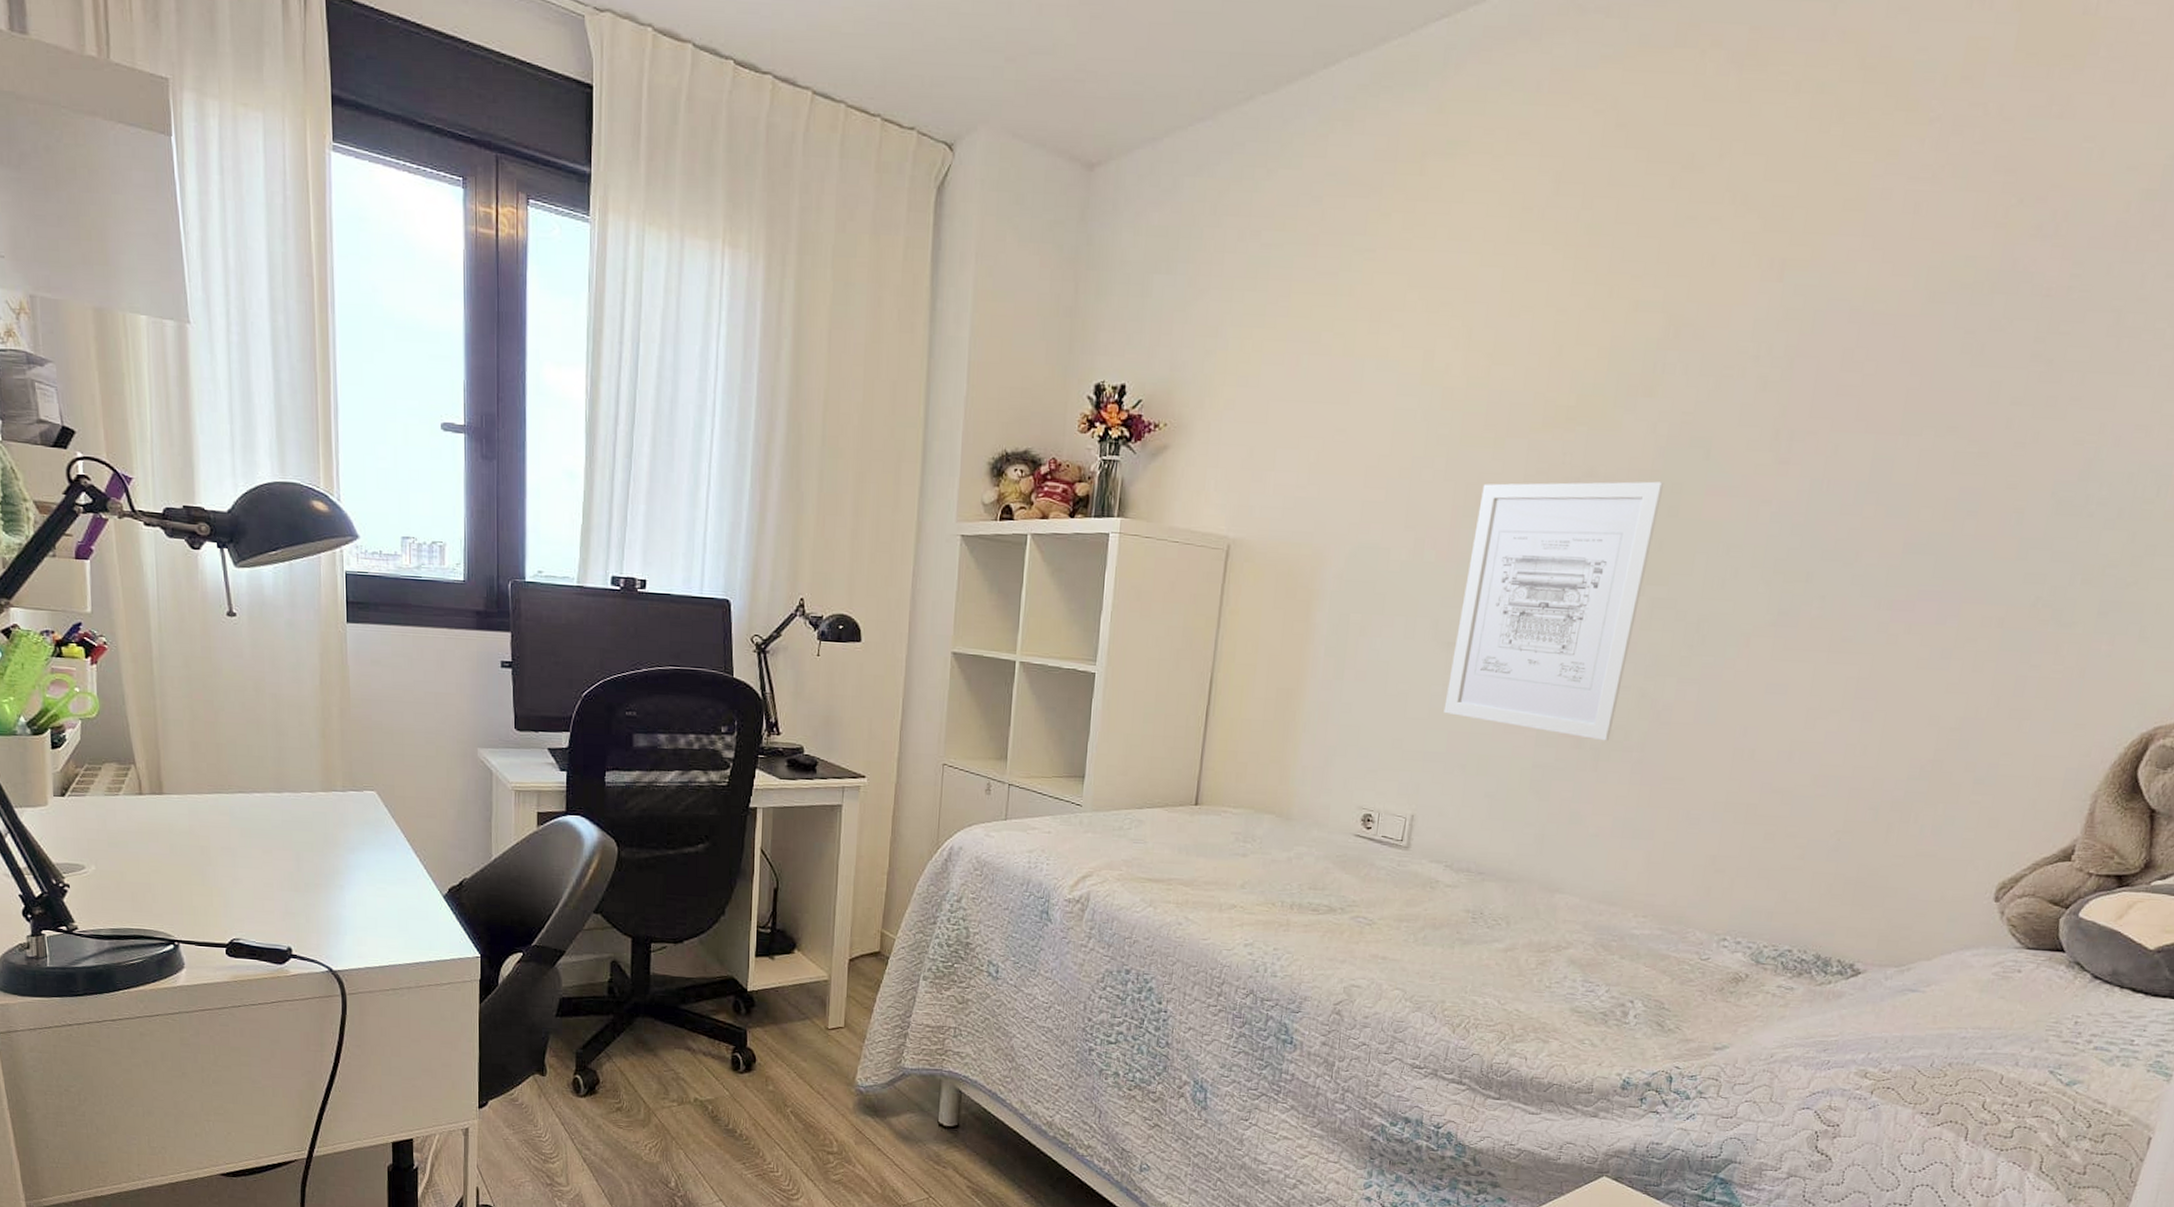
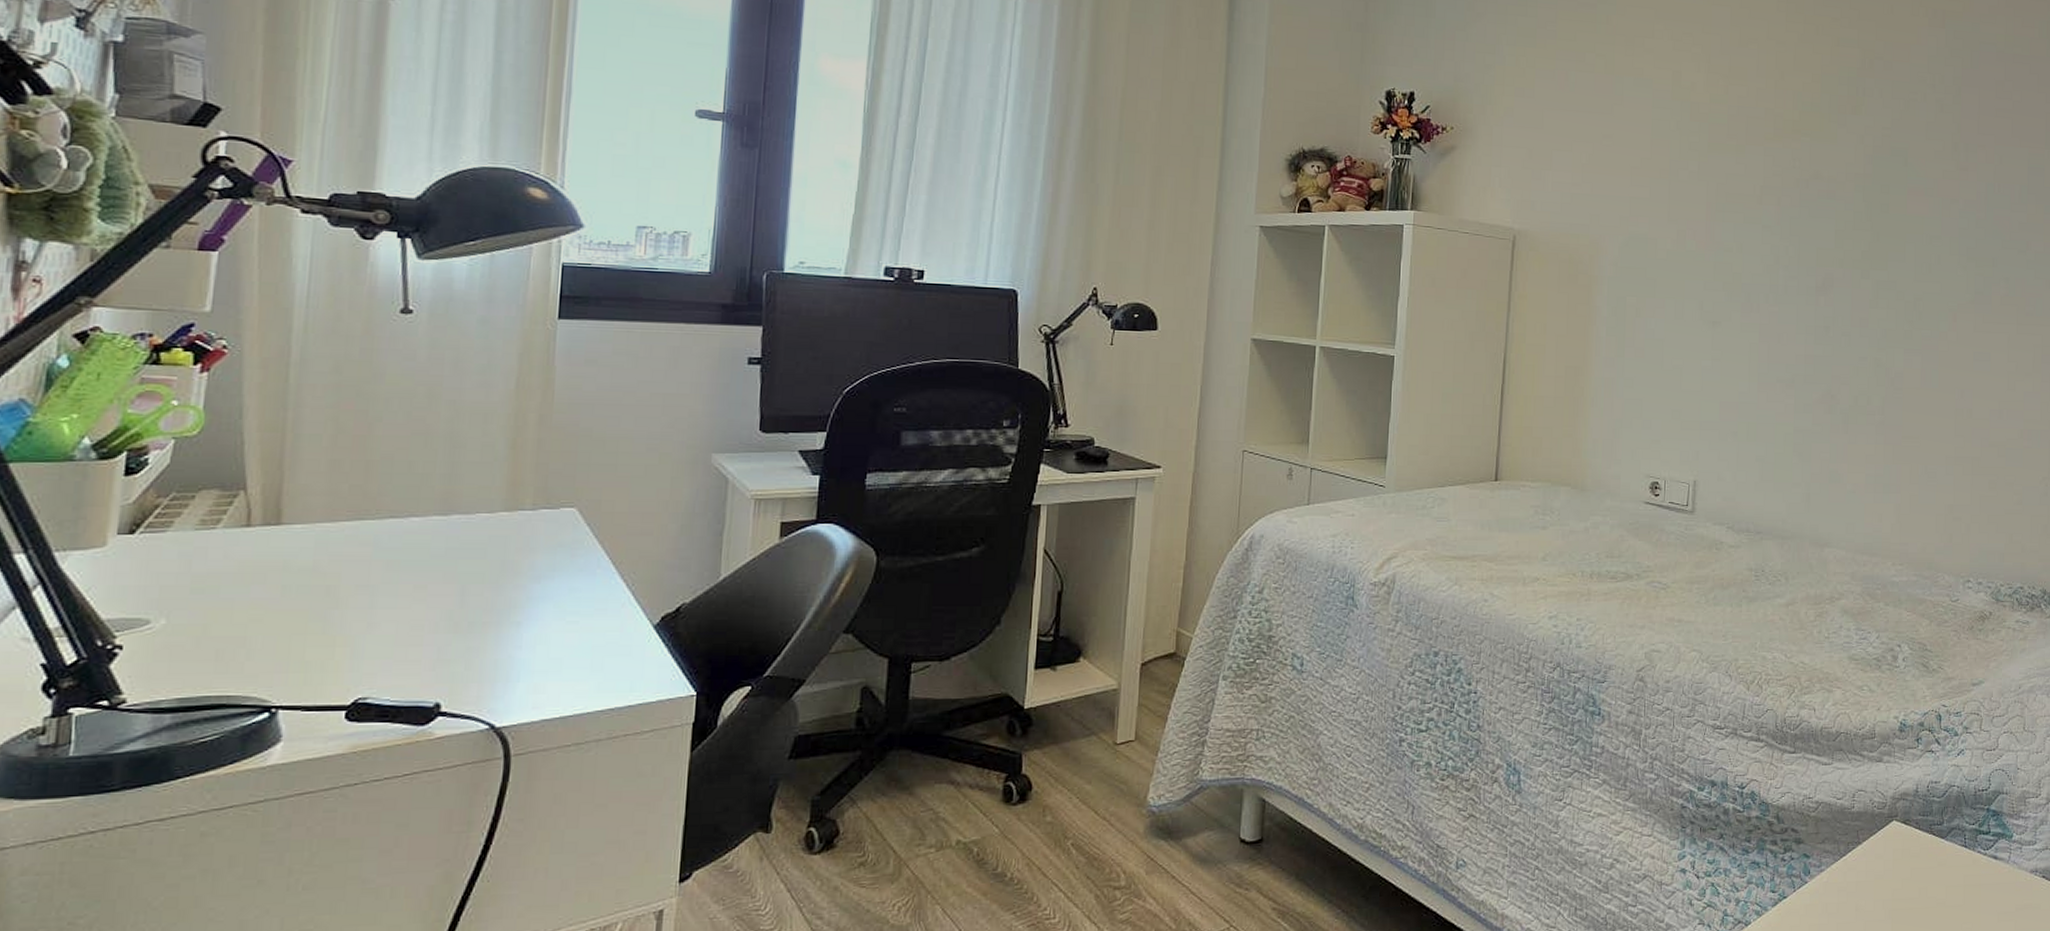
wall art: present [1443,481,1664,741] -> none [1714,183,1875,406]

